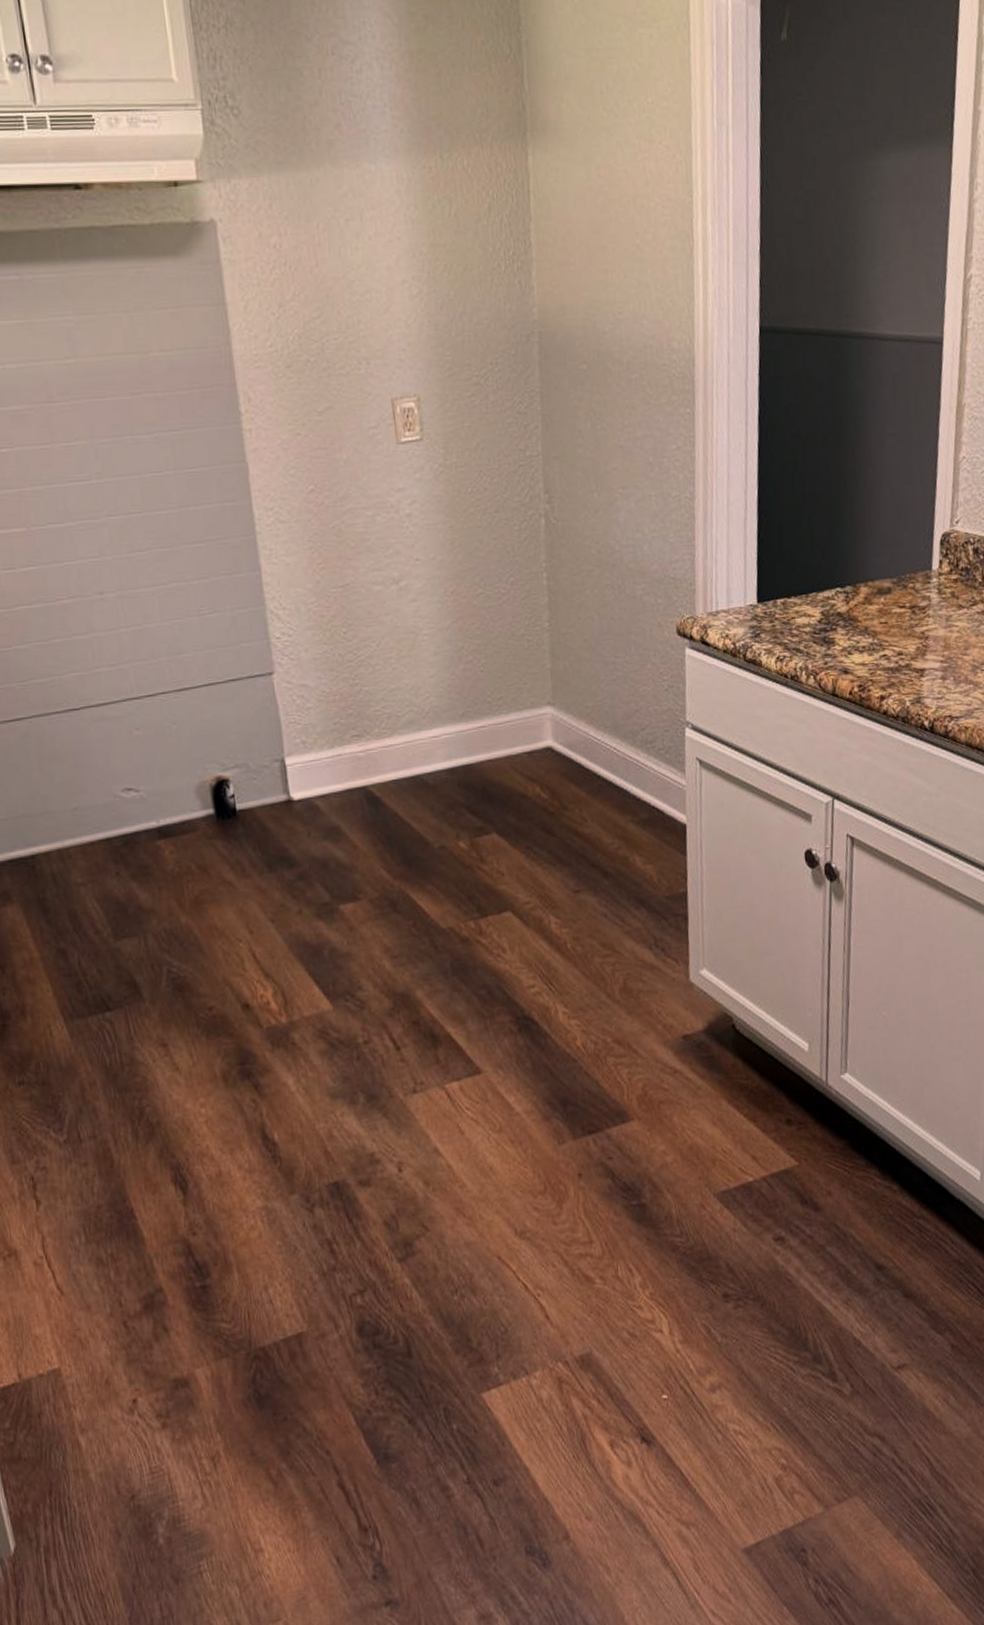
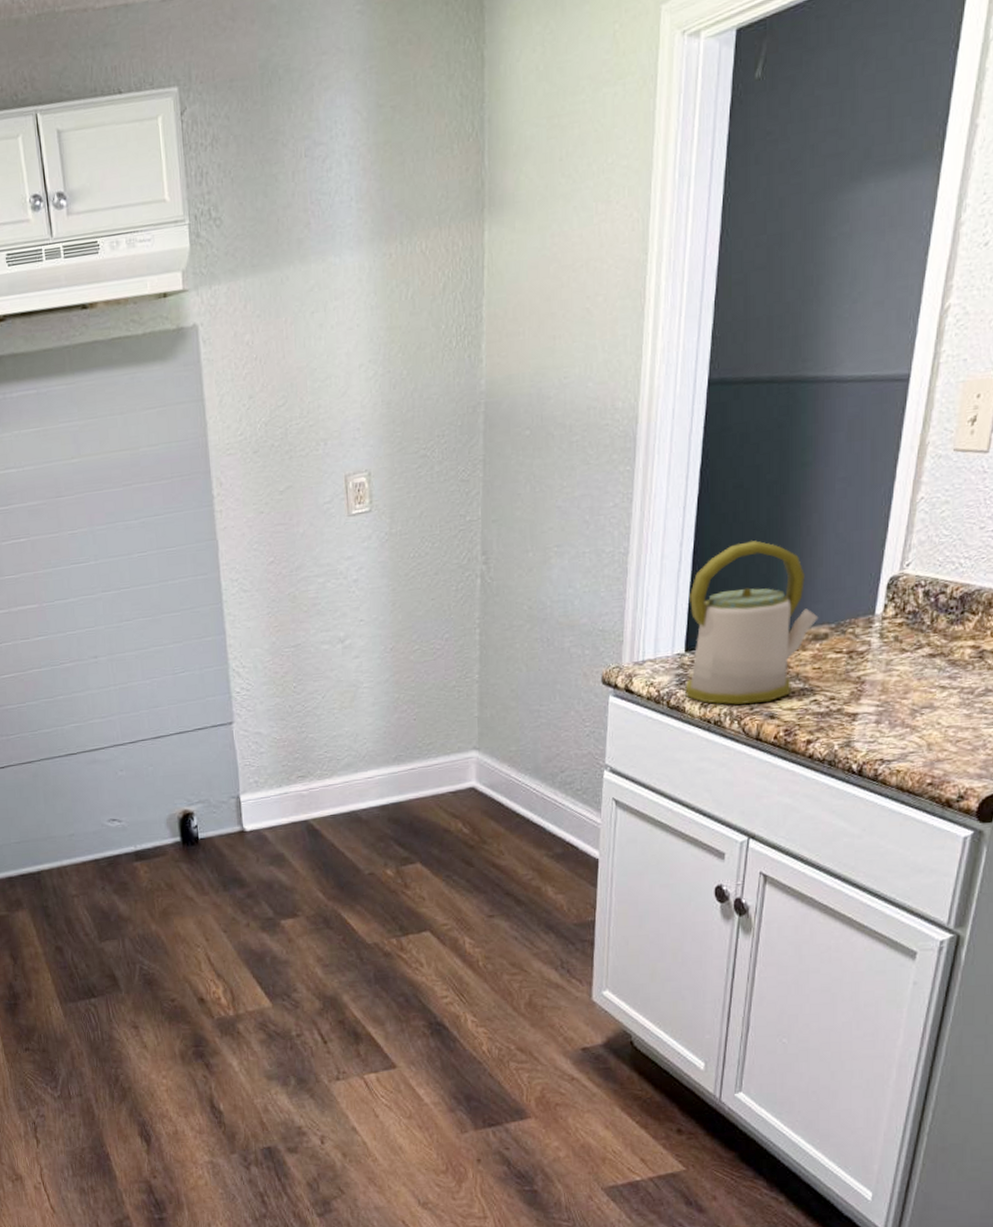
kettle: none [758,491,881,659] -> present [685,540,819,705]

